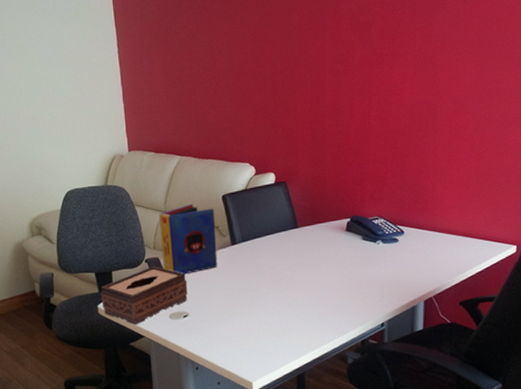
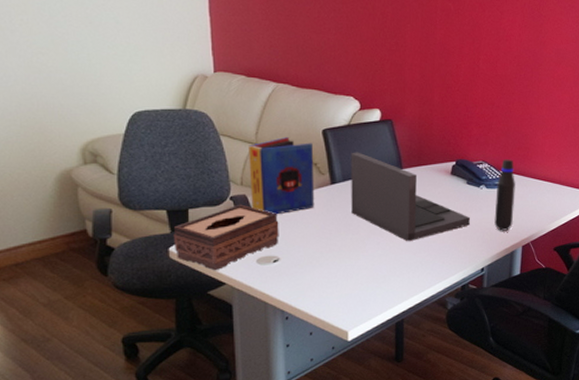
laptop: none [248,214,367,298] -> present [351,152,470,242]
water bottle: none [393,213,414,286] -> present [494,159,515,231]

